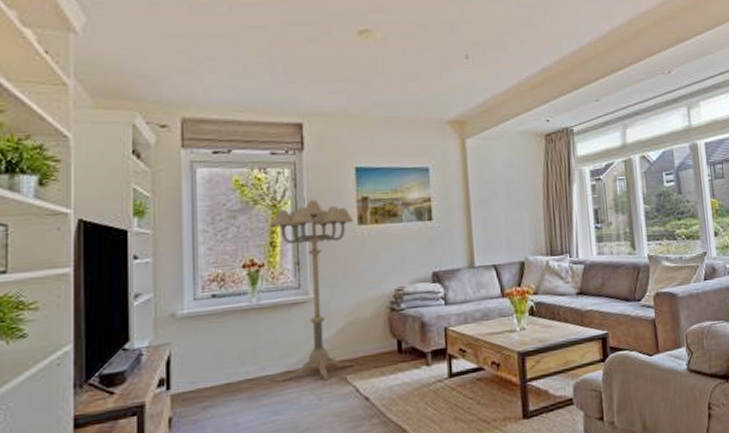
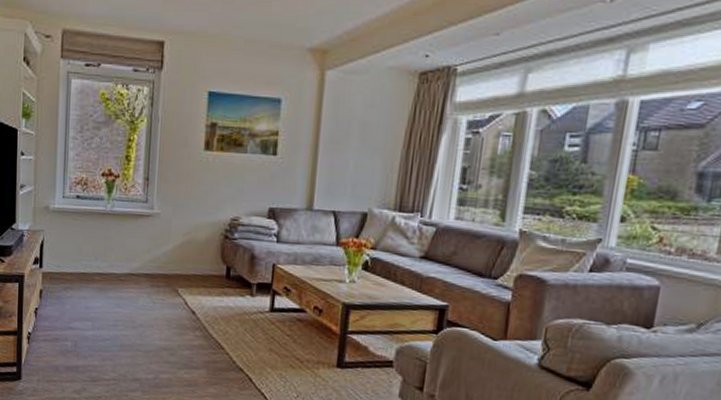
floor lamp: present [271,199,356,382] -> none [124,120,200,289]

